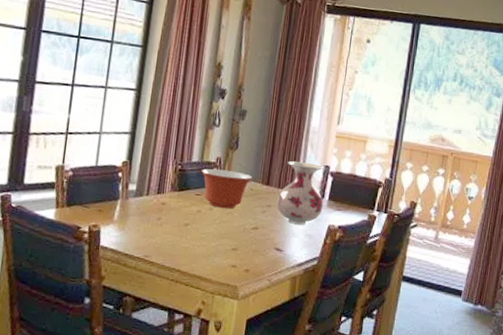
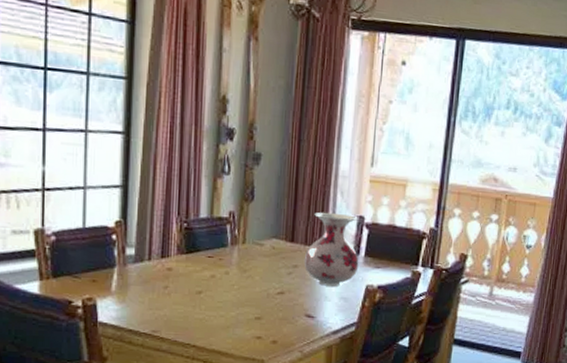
mixing bowl: present [200,168,253,209] -> none [211,225,274,272]

